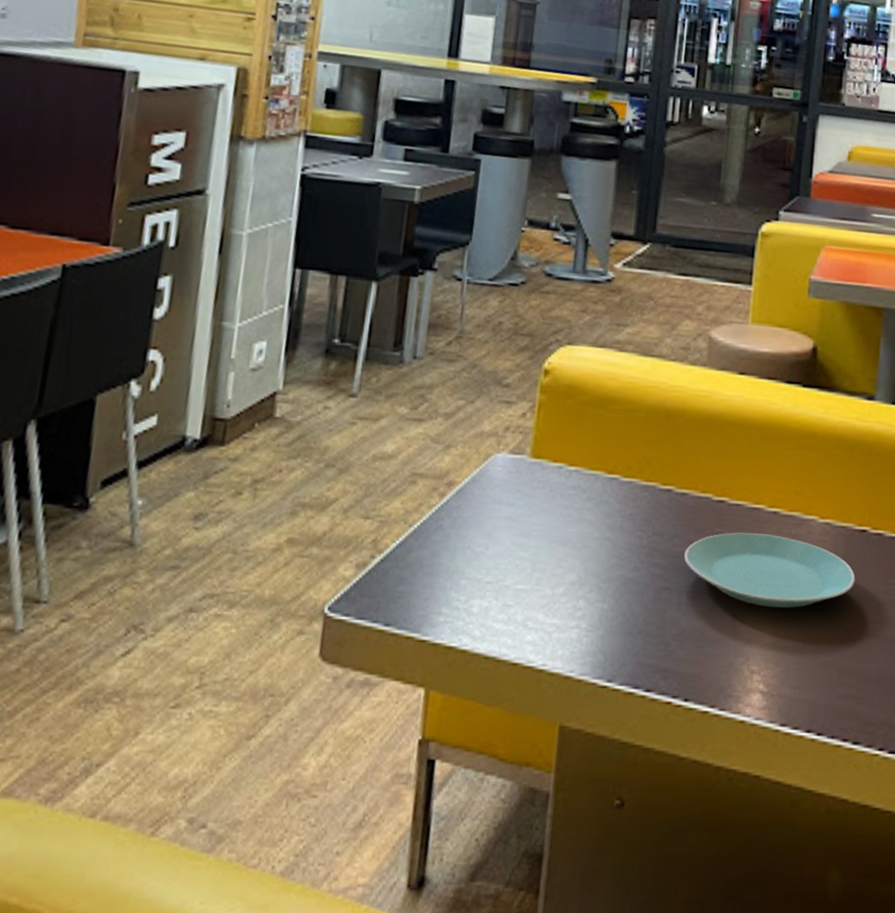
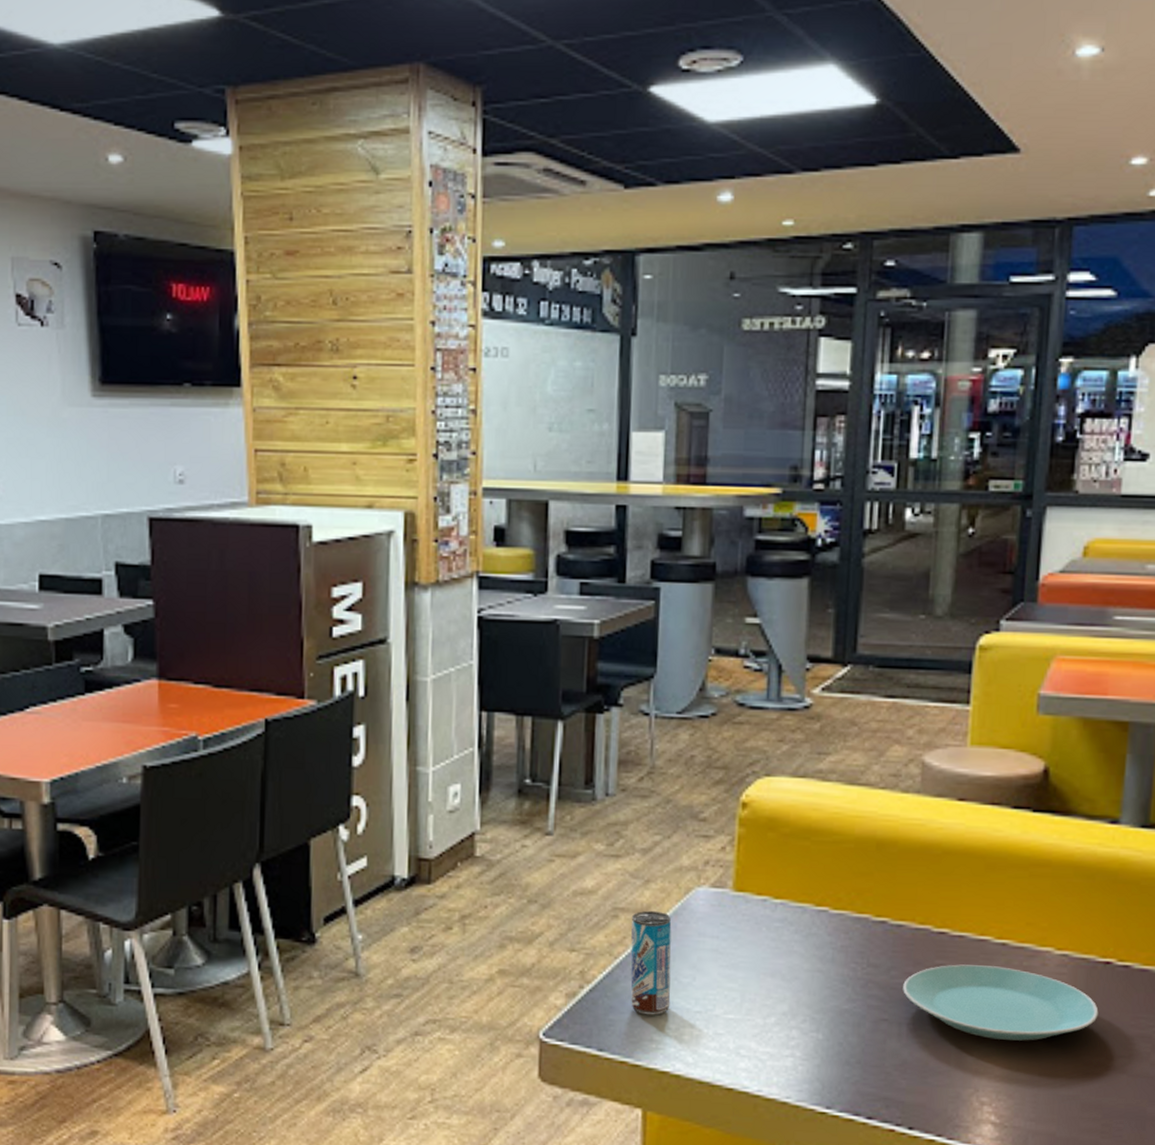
beverage can: none [422,476,469,587] -> present [630,910,672,1015]

